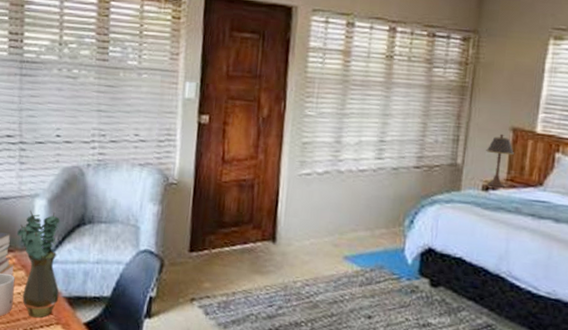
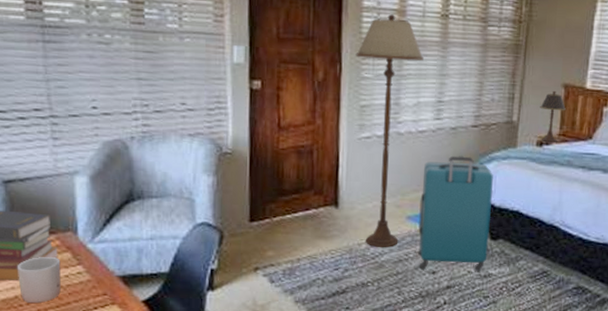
vase: present [17,210,60,318] -> none [58,188,112,300]
floor lamp: none [300,55,367,287] -> present [355,14,424,247]
suitcase: none [354,196,435,319] -> present [418,155,493,271]

